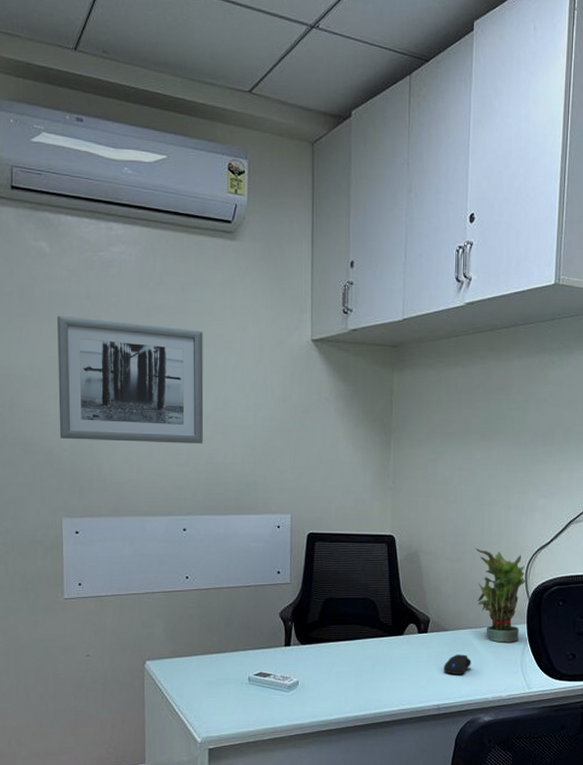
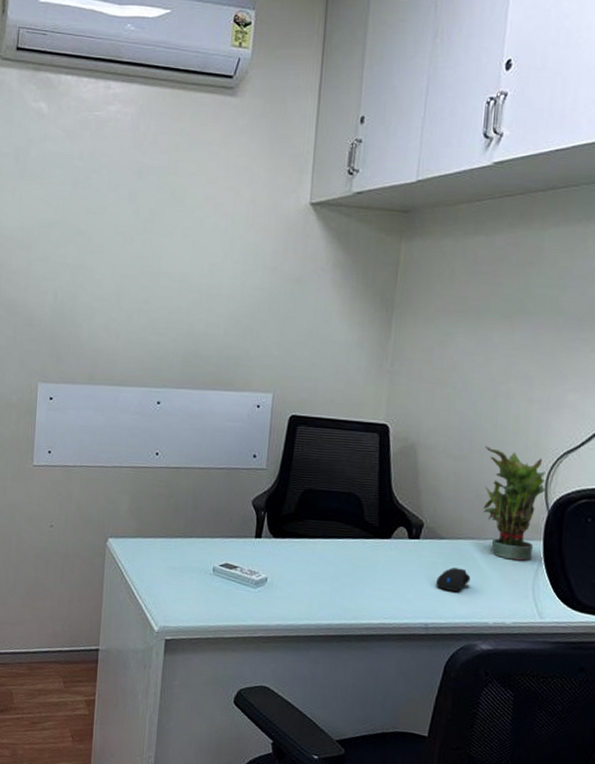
wall art: present [57,315,204,444] -> none [43,176,194,313]

